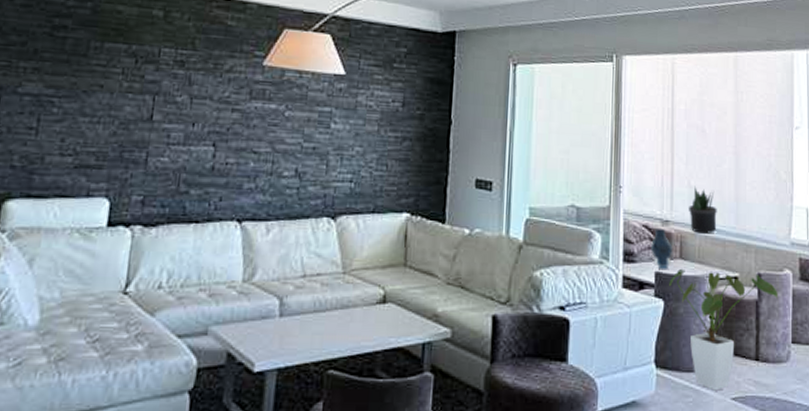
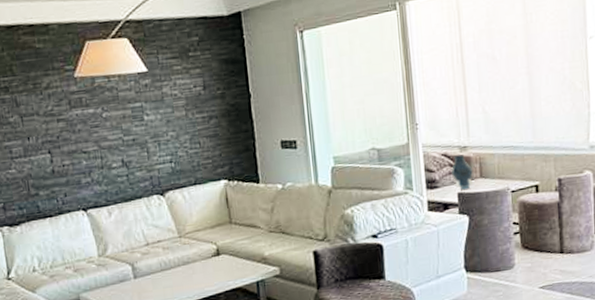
house plant: present [669,268,778,391] -> none [472,179,579,284]
planter: present [689,186,717,234] -> none [485,111,515,153]

